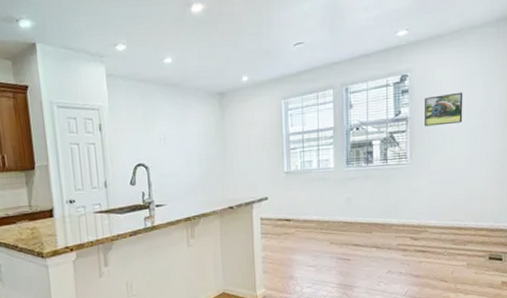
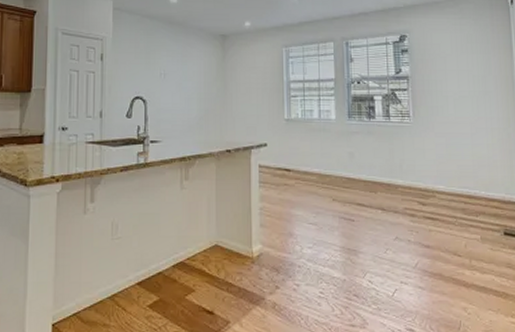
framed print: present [425,92,463,127] -> none [425,56,464,87]

